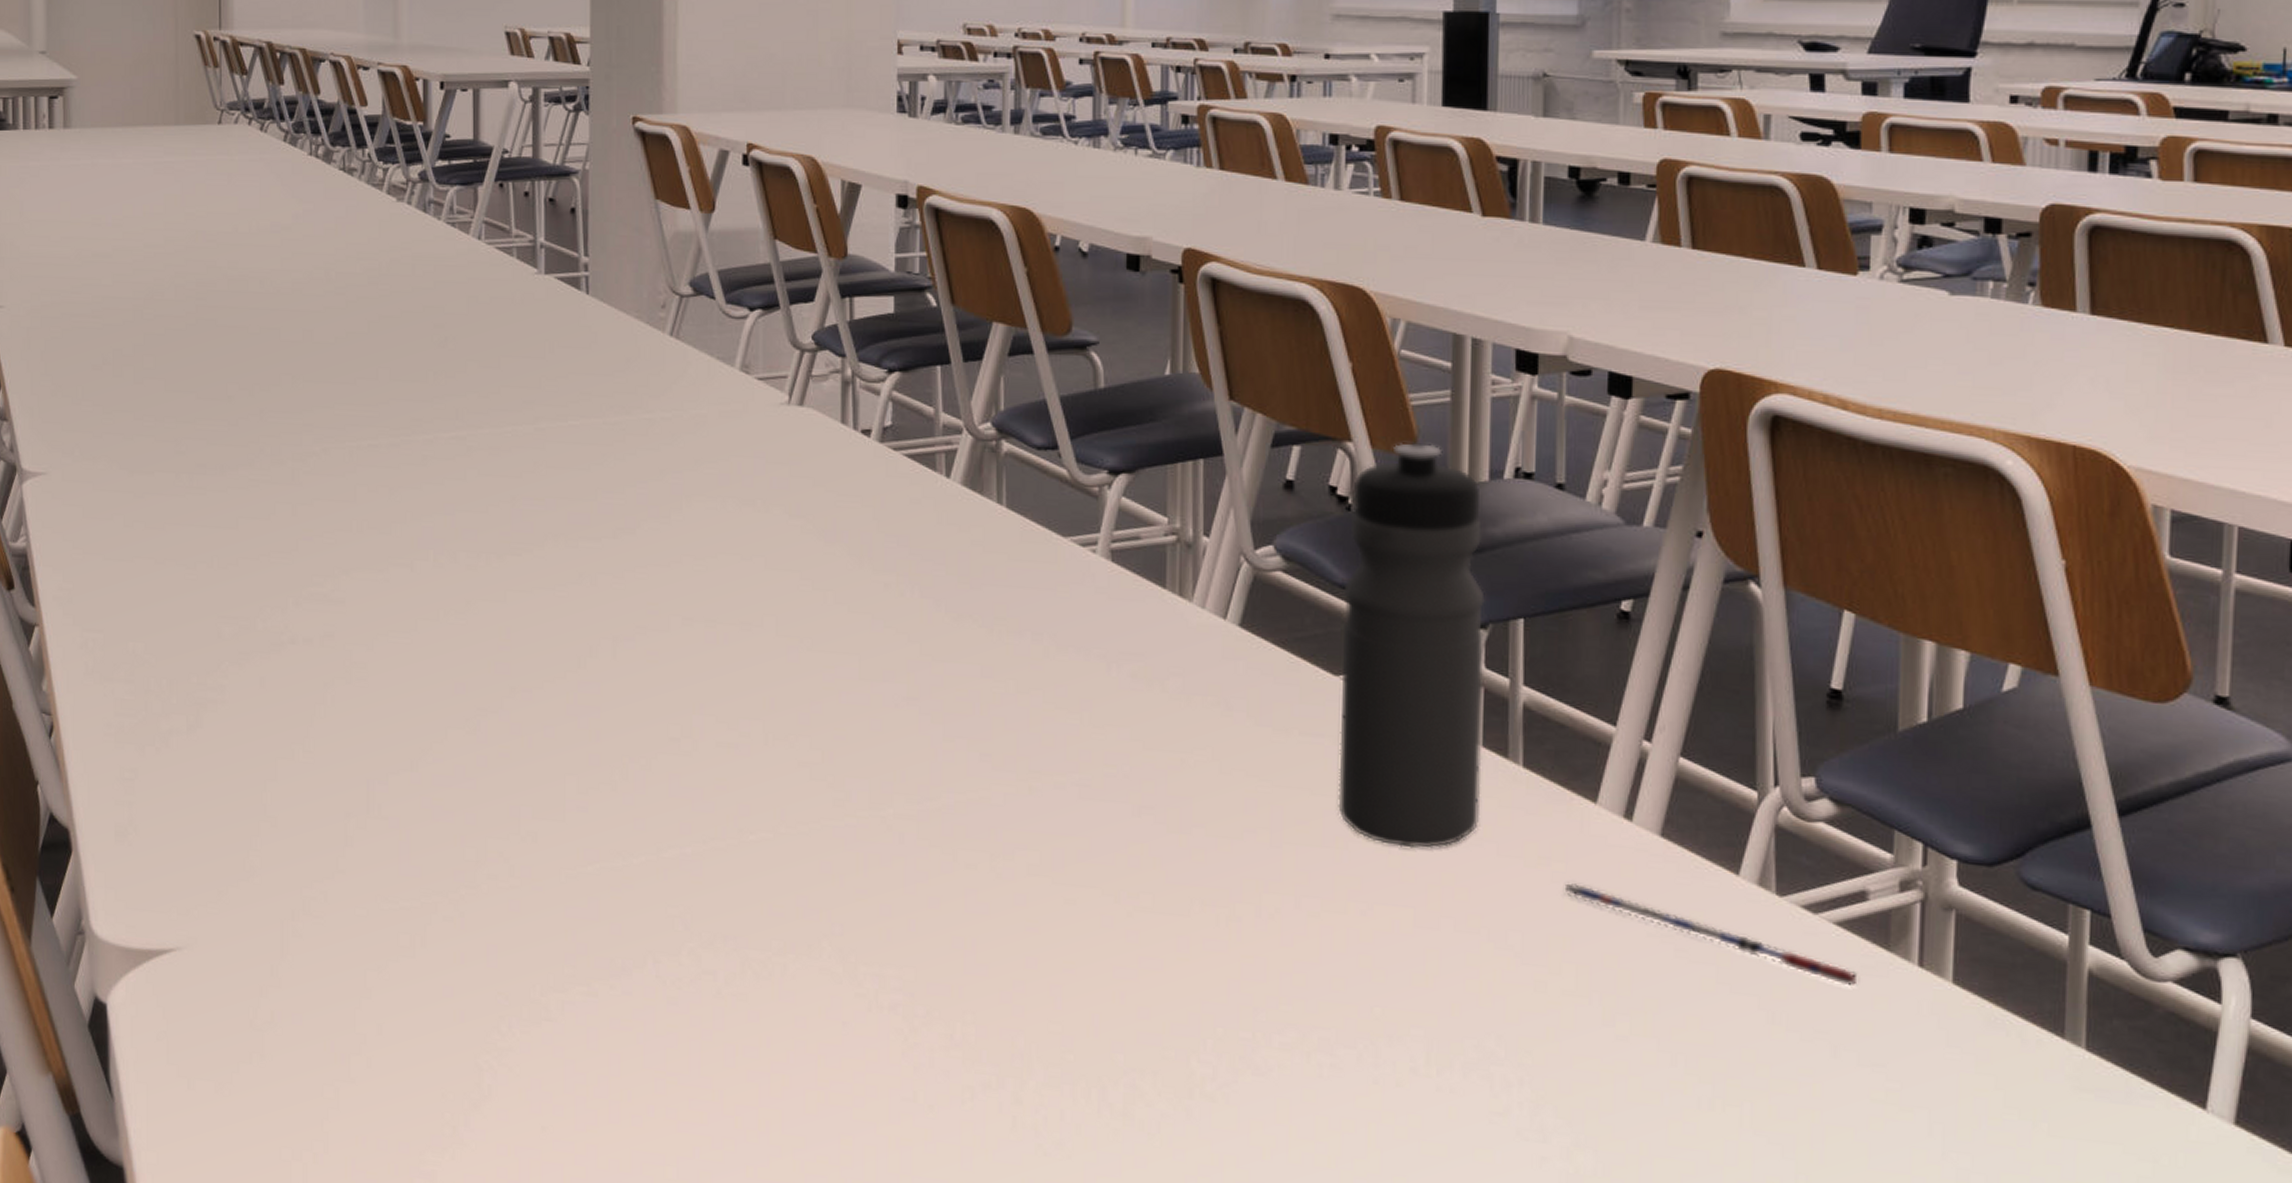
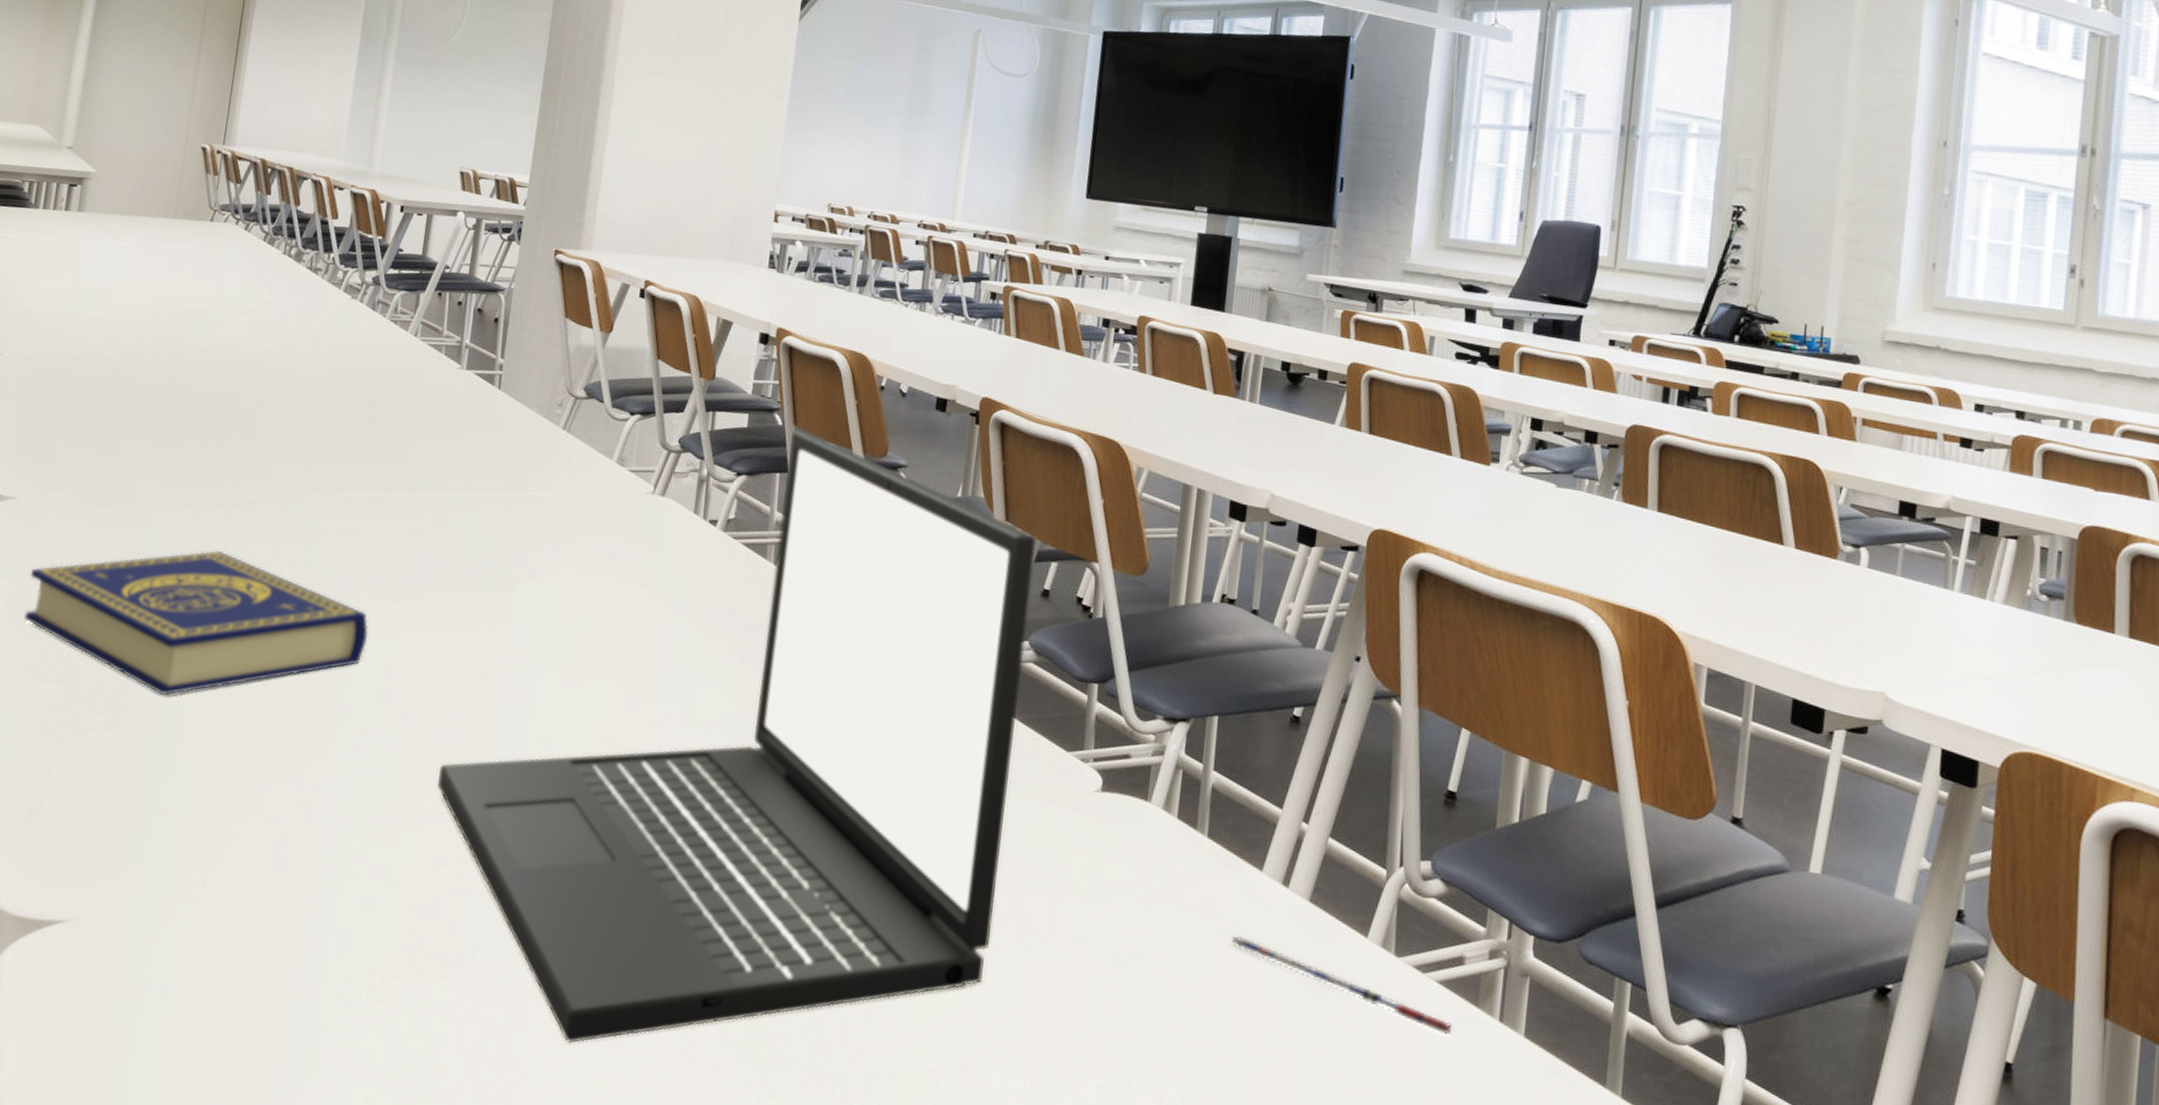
book: none [76,514,473,687] -> present [24,550,369,696]
laptop: none [576,309,1271,1055] -> present [436,429,1037,1044]
water bottle: present [1338,442,1485,849] -> none [1059,566,1193,900]

